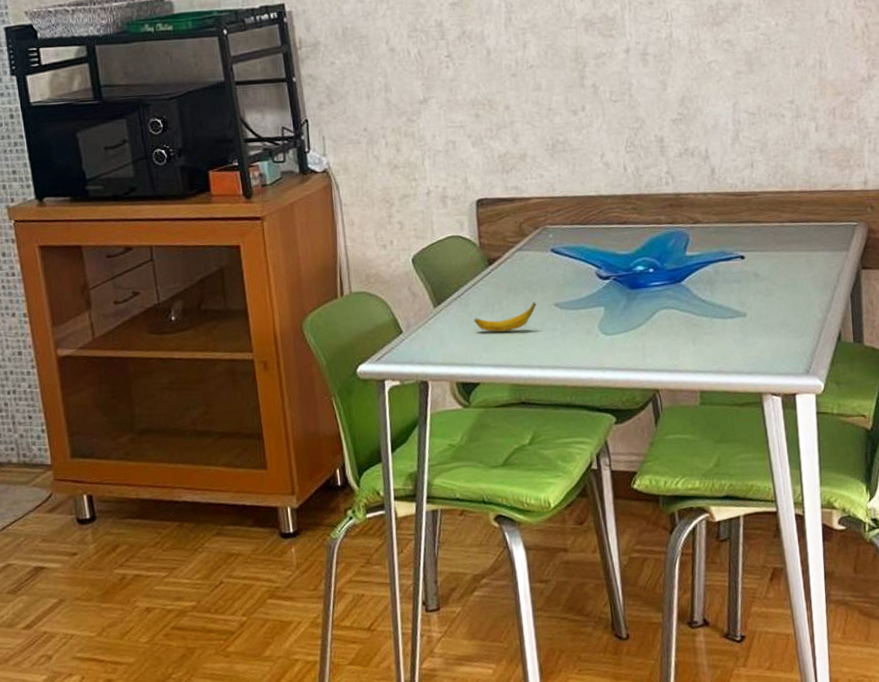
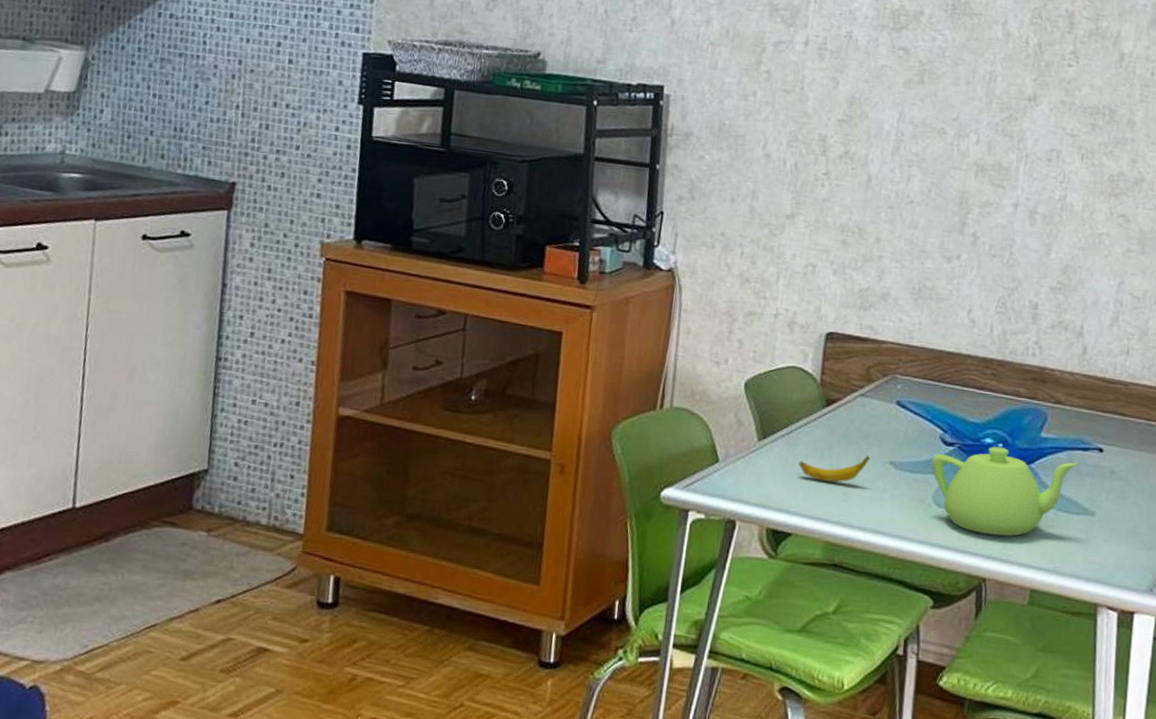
teapot: none [592,272,725,351] -> present [931,446,1079,536]

